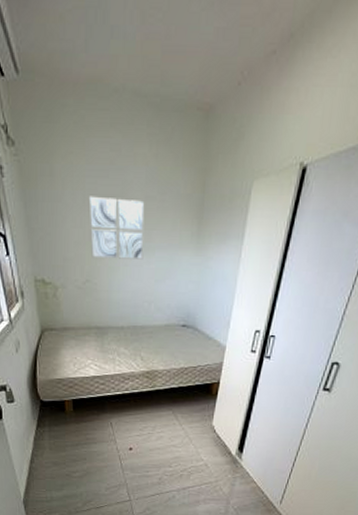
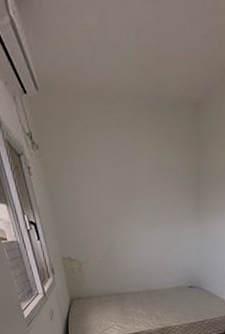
wall art: present [88,196,145,260] -> none [102,184,152,236]

